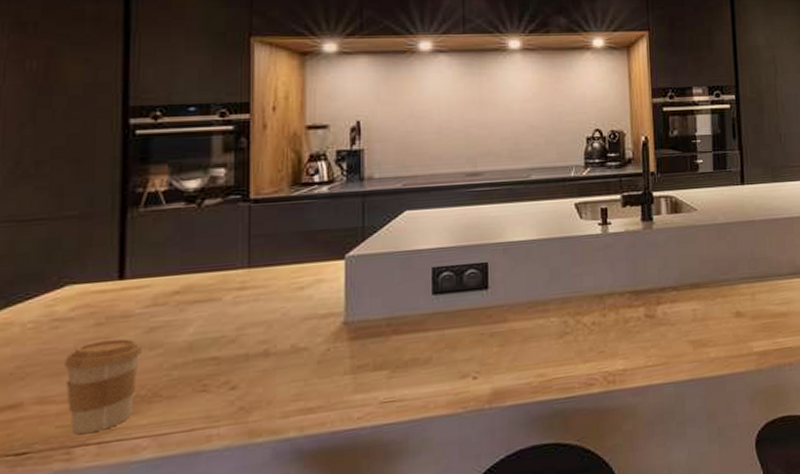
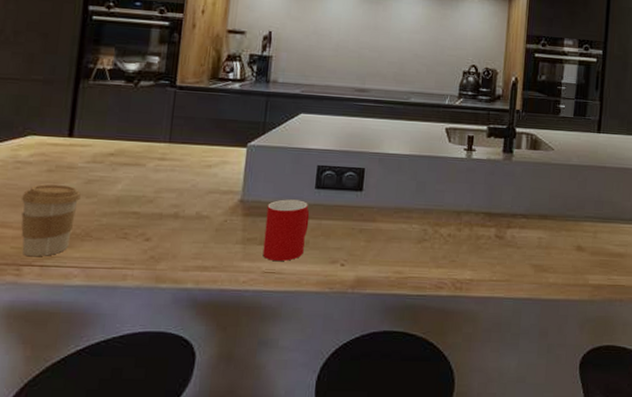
cup: none [377,311,430,387] -> present [262,199,310,261]

